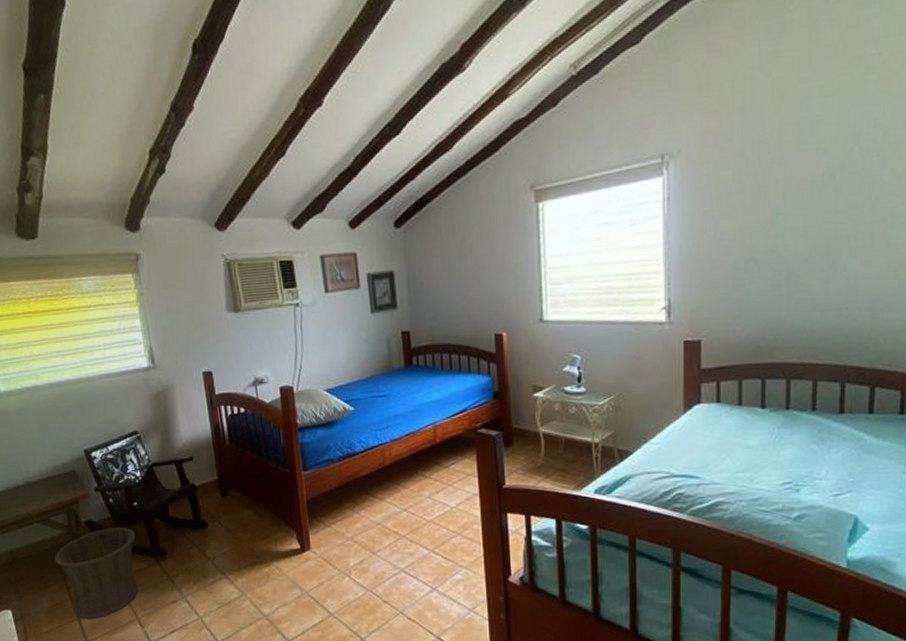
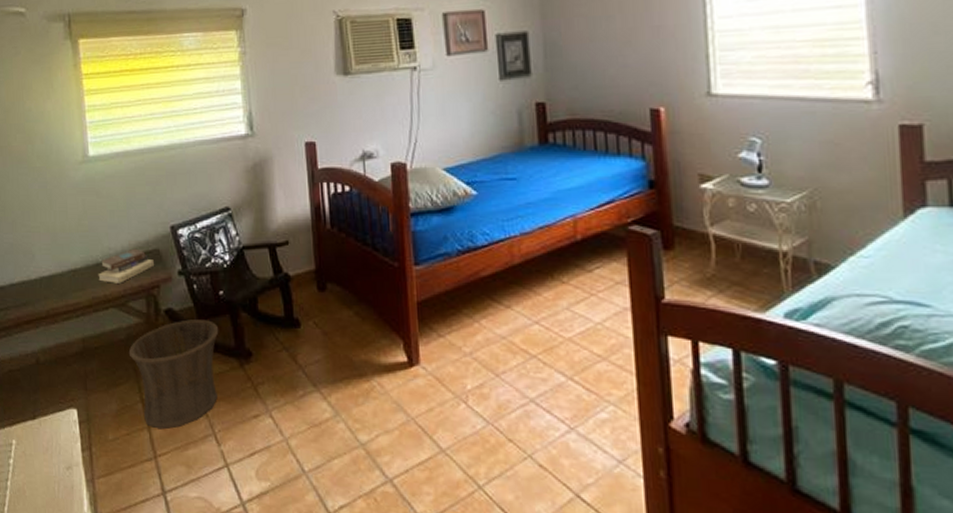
books: none [19,471,73,502] -> present [98,248,155,284]

